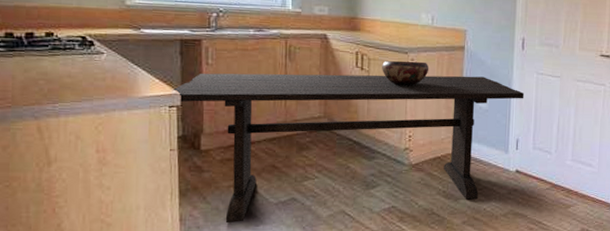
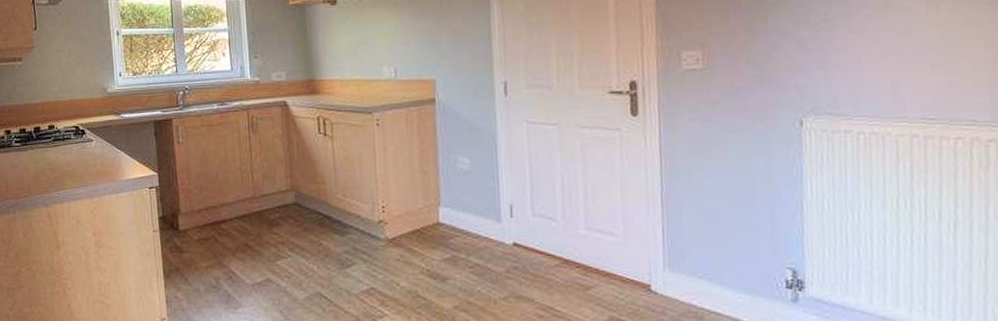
dining table: present [173,73,525,224] -> none [151,132,514,306]
decorative bowl: present [382,60,429,85] -> none [346,121,398,149]

